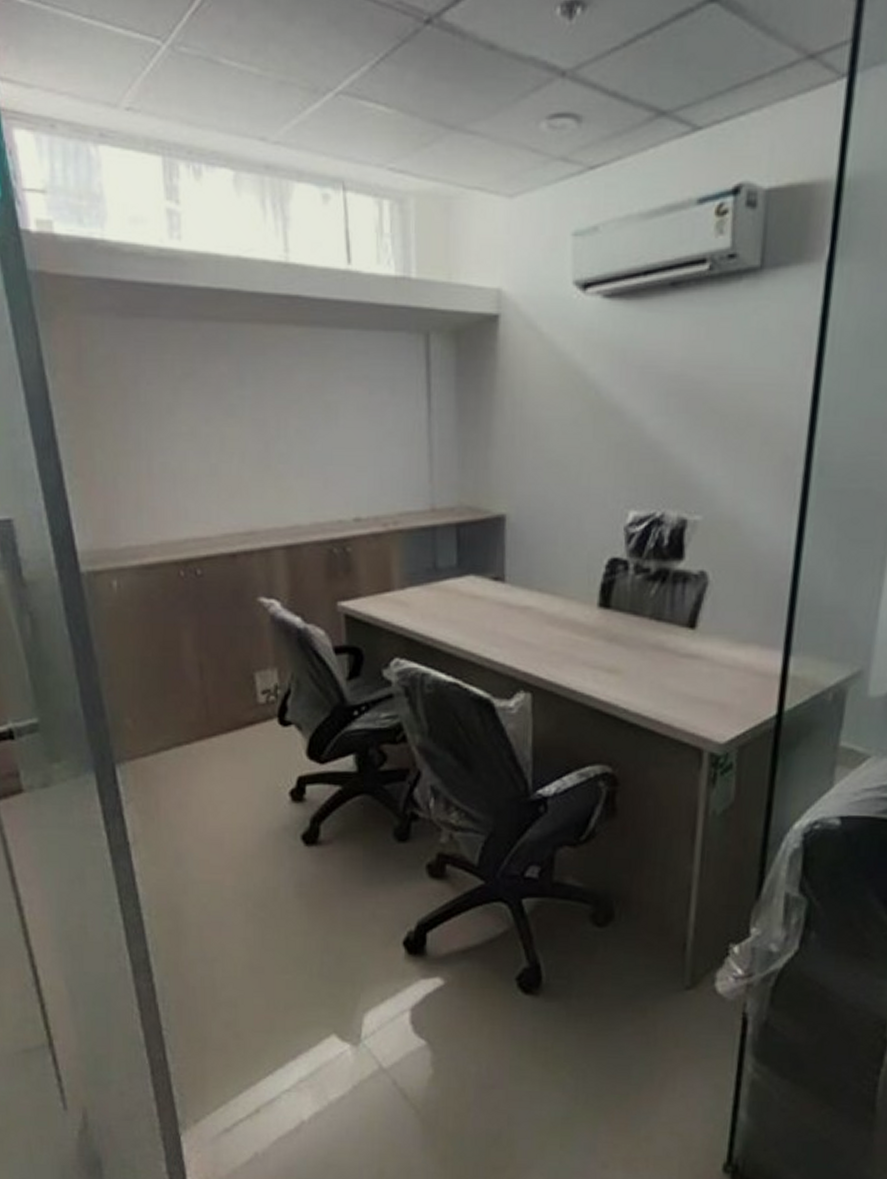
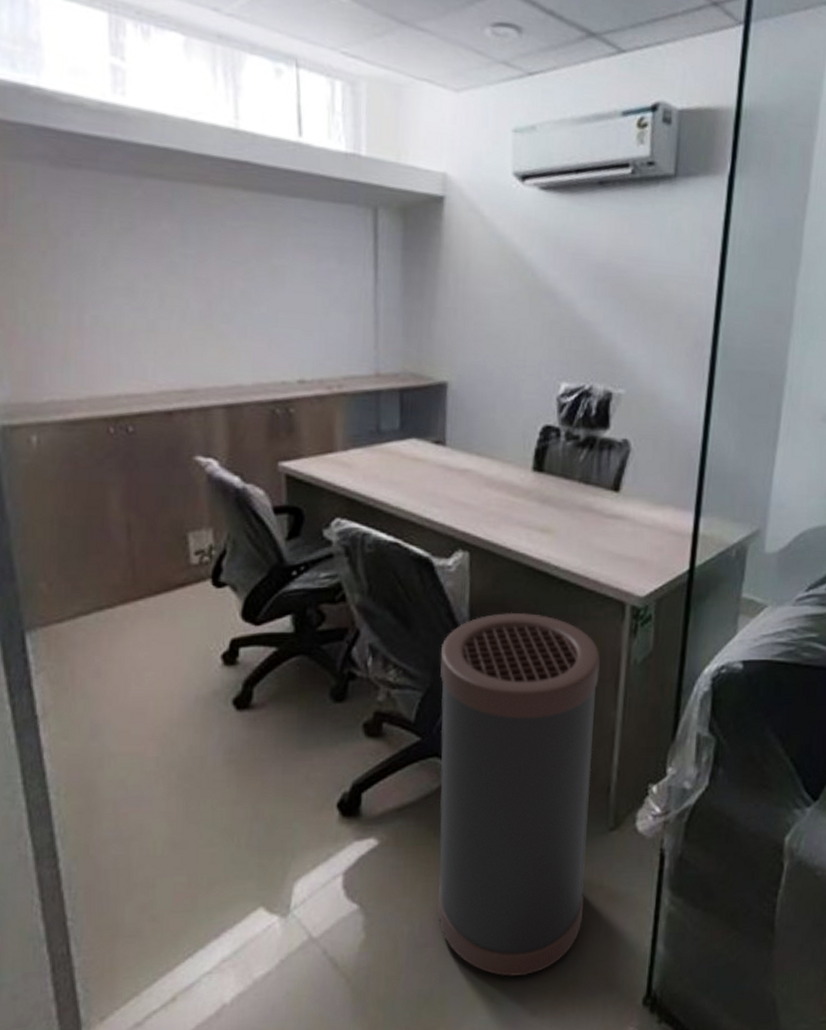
trash can: none [502,756,674,1128] -> present [436,612,600,977]

